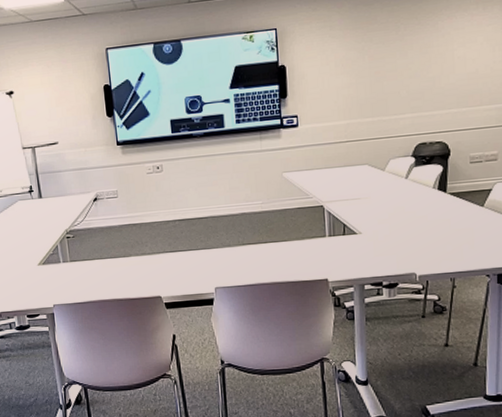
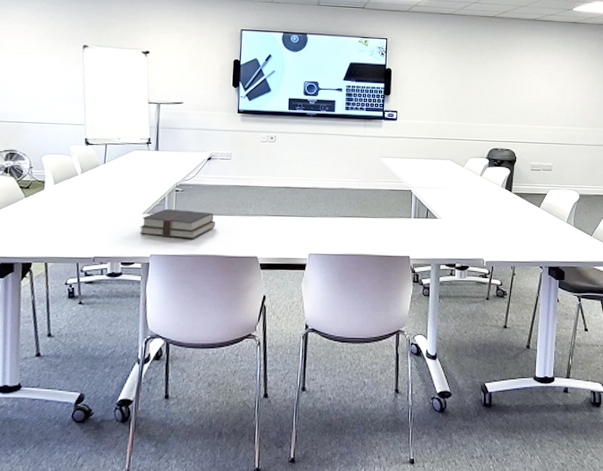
bible: none [38,255,113,286] -> present [139,209,215,239]

